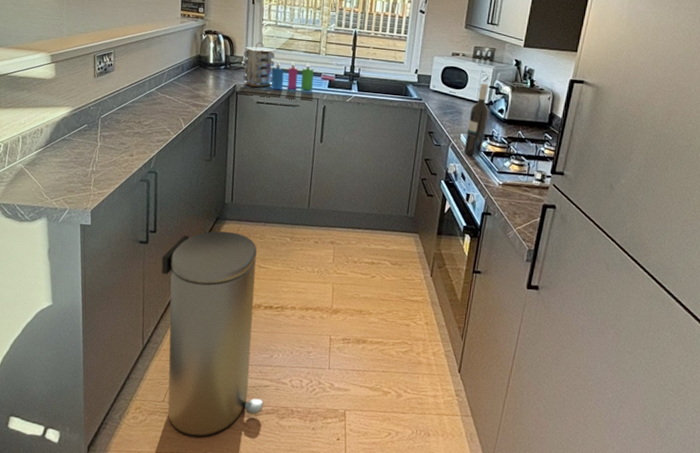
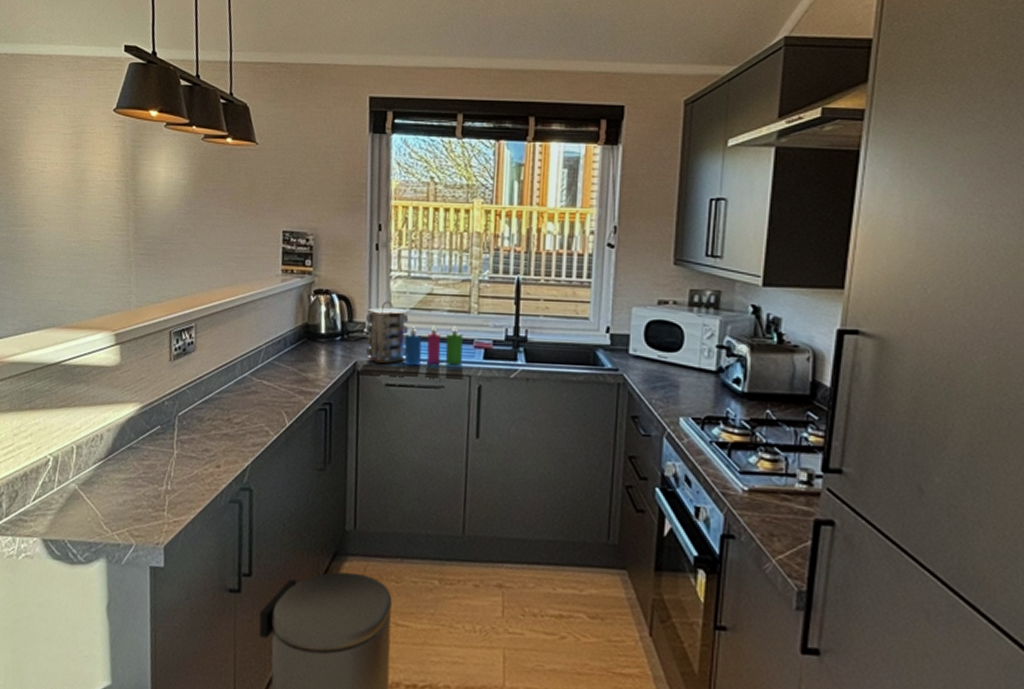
wine bottle: present [464,83,489,157] -> none [686,341,719,451]

